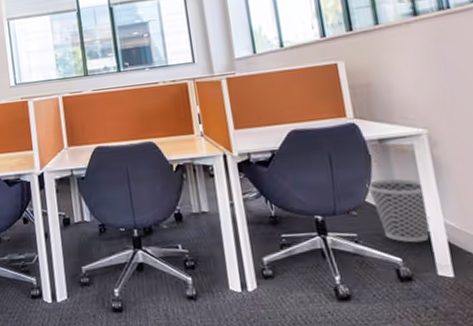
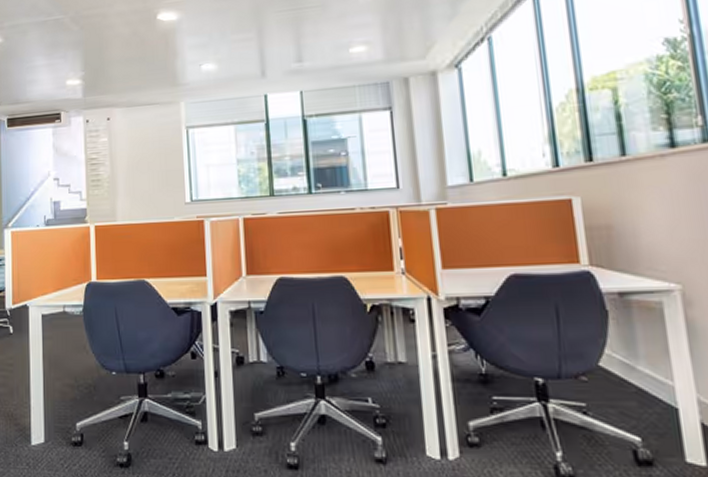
wastebasket: present [366,178,430,243] -> none [600,341,679,421]

